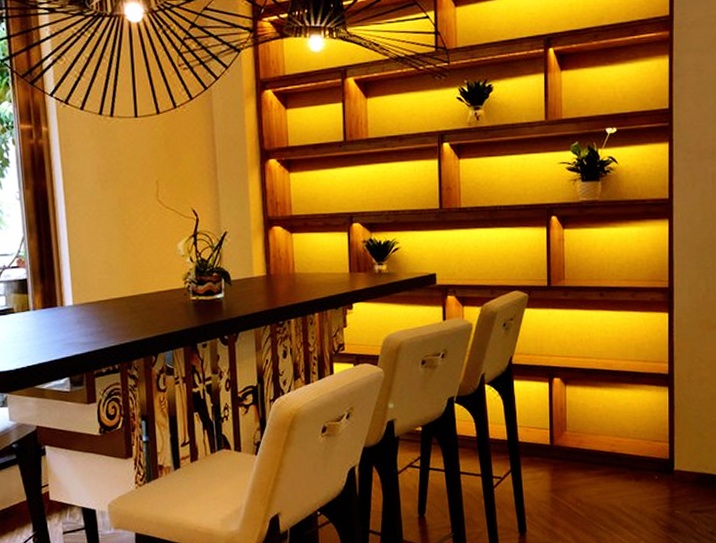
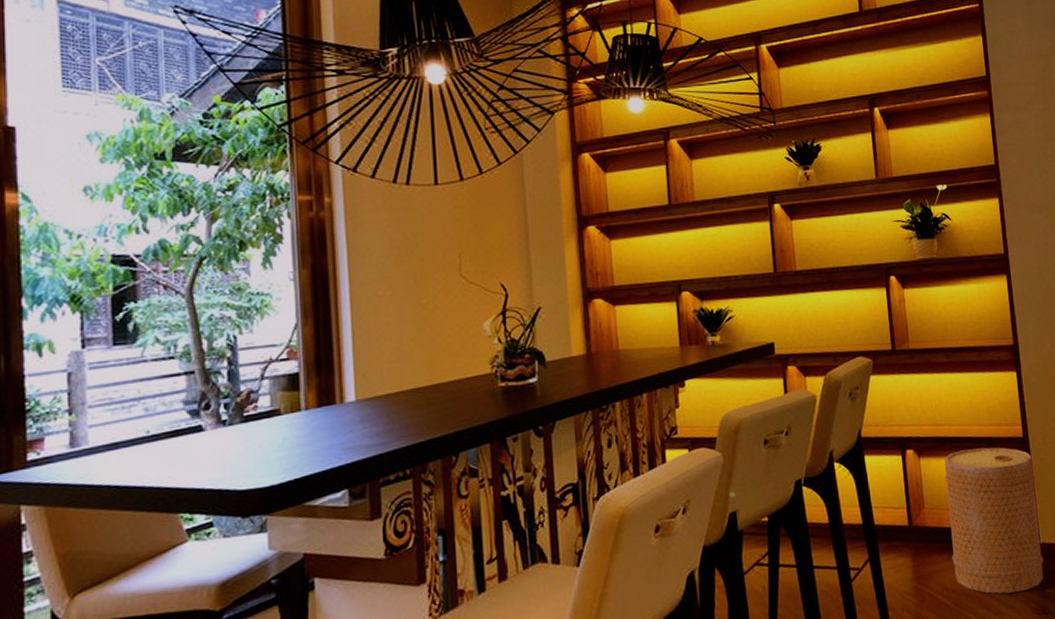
basket: none [587,381,676,511] -> present [944,447,1044,594]

